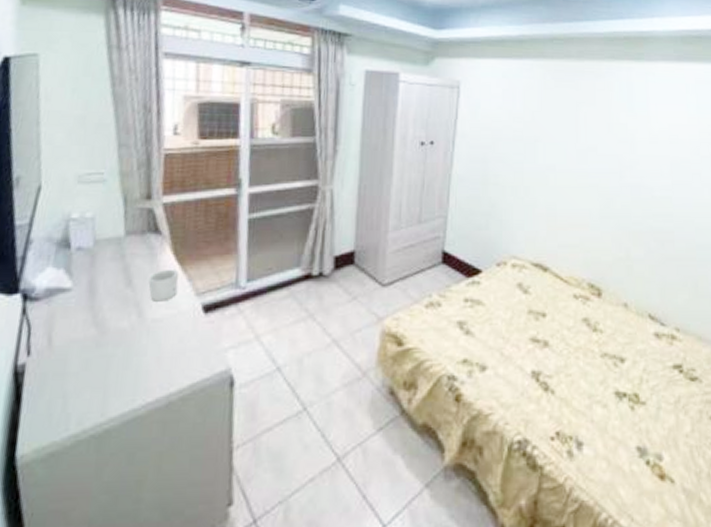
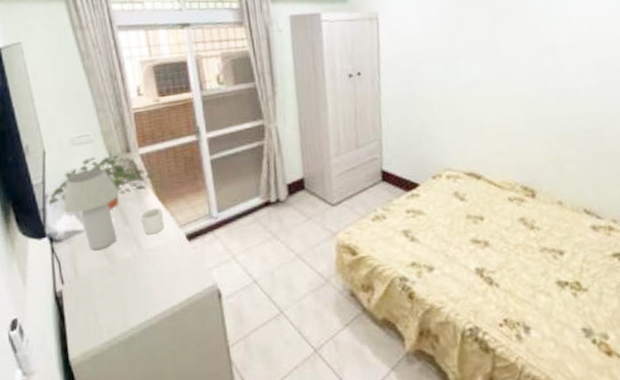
potted plant: none [31,200,176,267] -> present [48,154,154,211]
table lamp: none [49,215,129,315] -> present [62,168,120,251]

